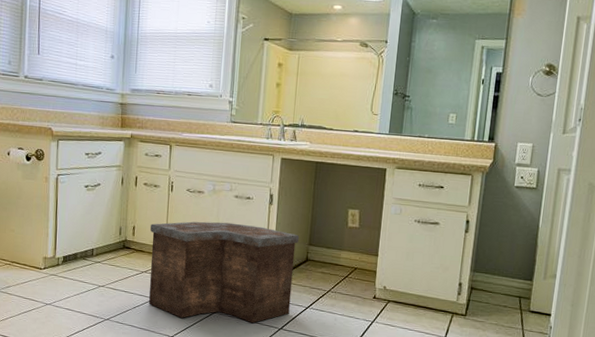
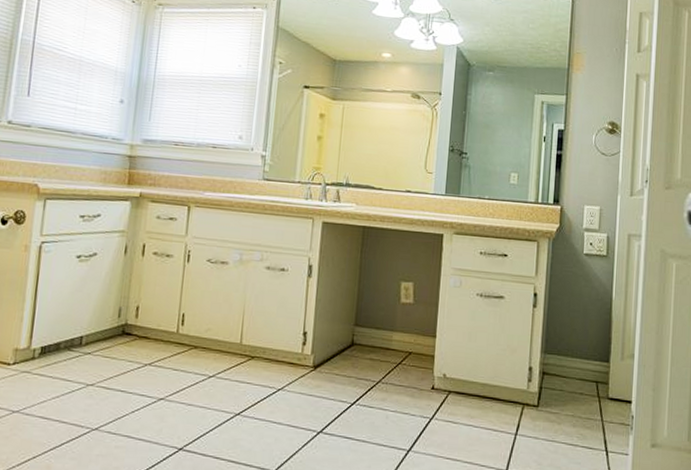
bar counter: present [149,221,300,324] -> none [152,299,344,427]

